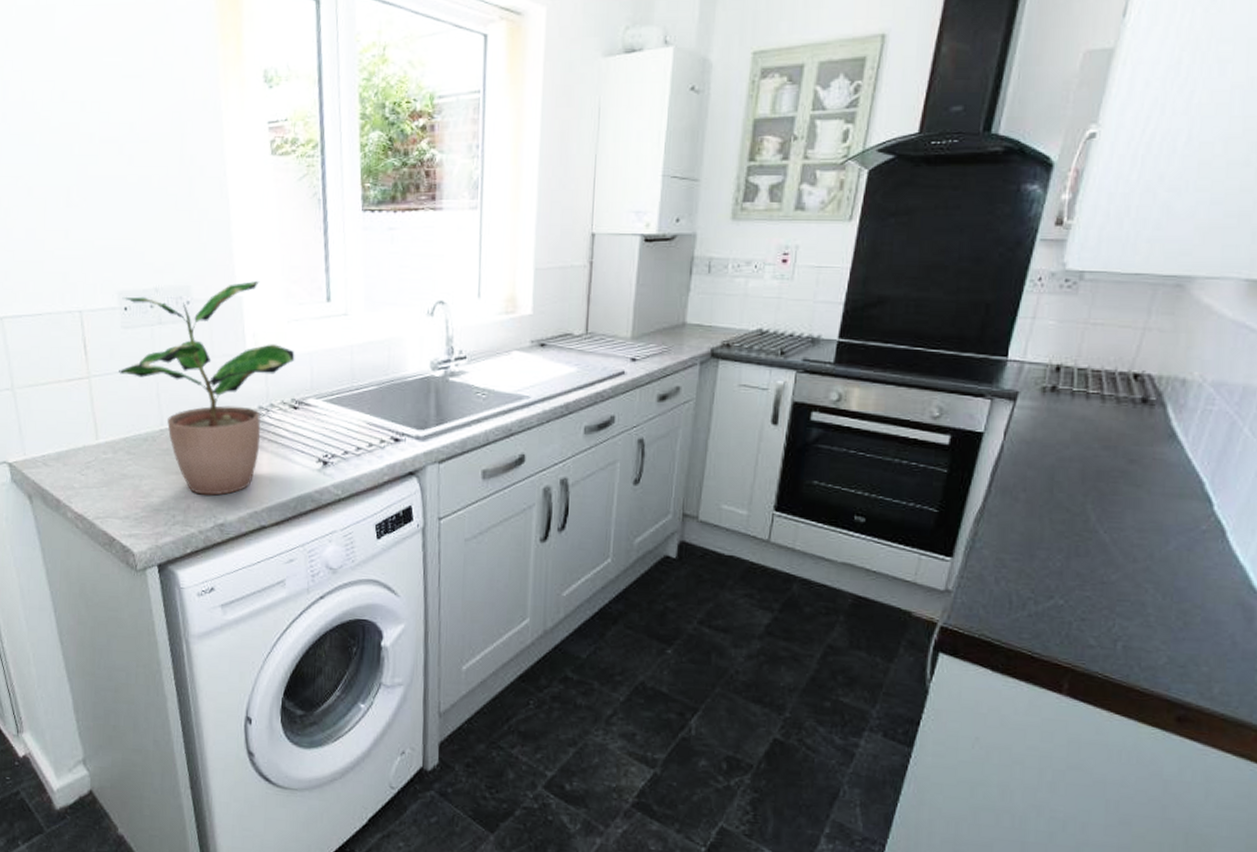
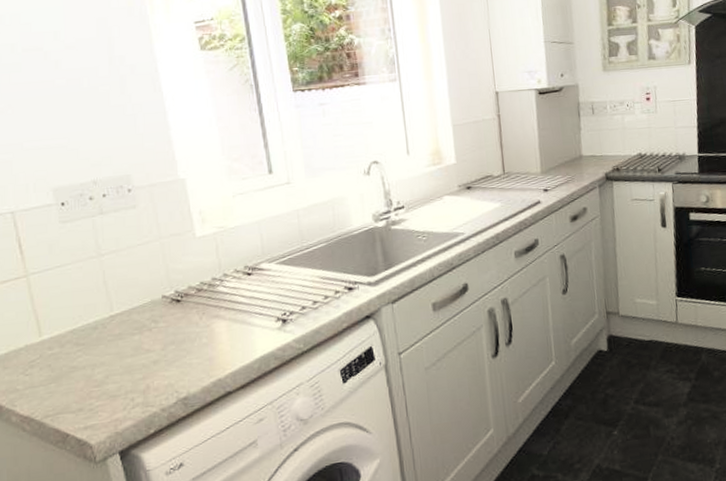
potted plant: present [119,280,295,496] -> none [58,162,244,373]

